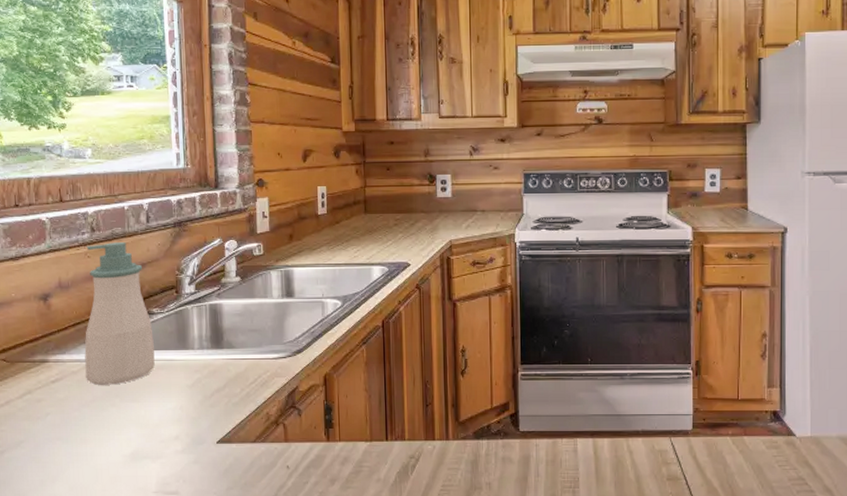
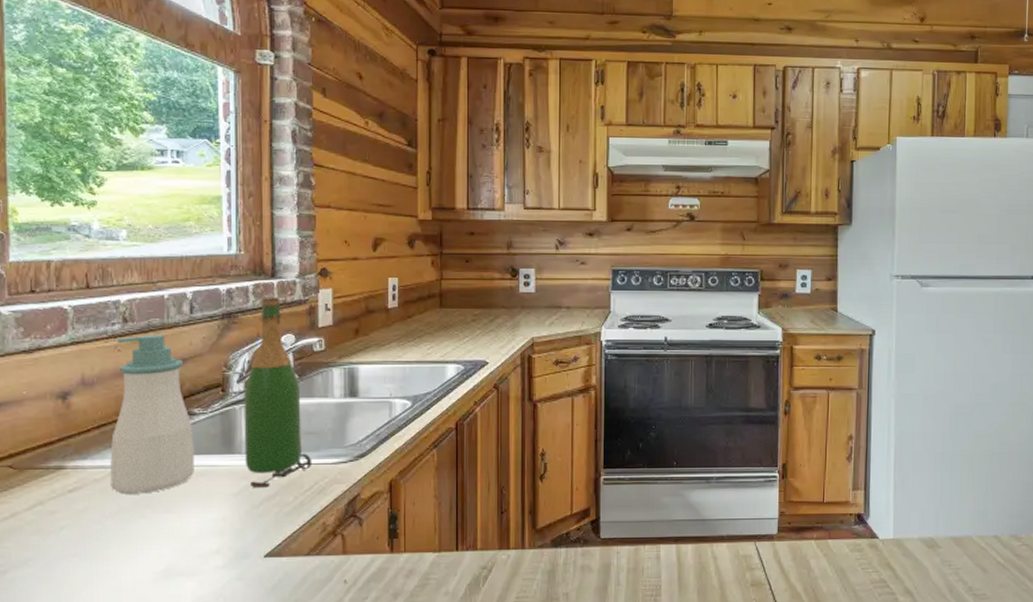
wine bottle: none [194,206,256,381] -> present [244,296,313,489]

